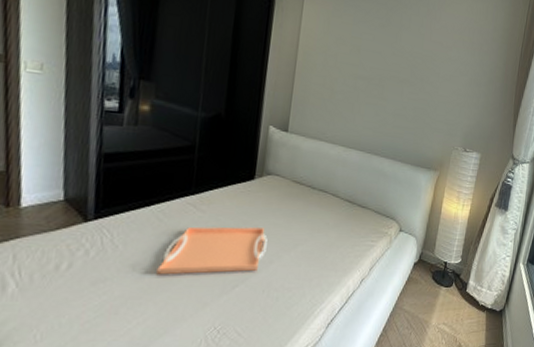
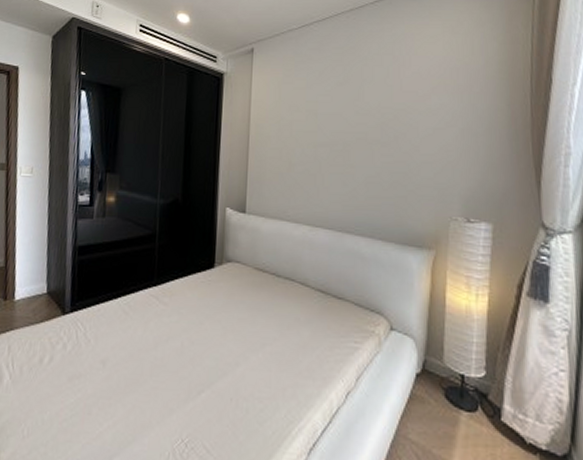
serving tray: present [156,226,267,275] -> none [124,321,232,375]

